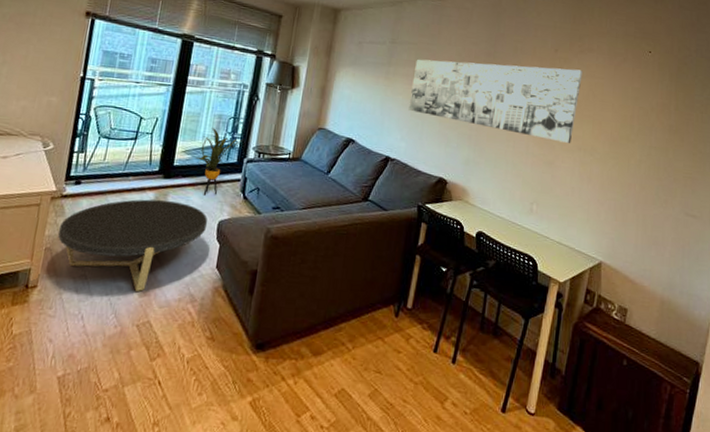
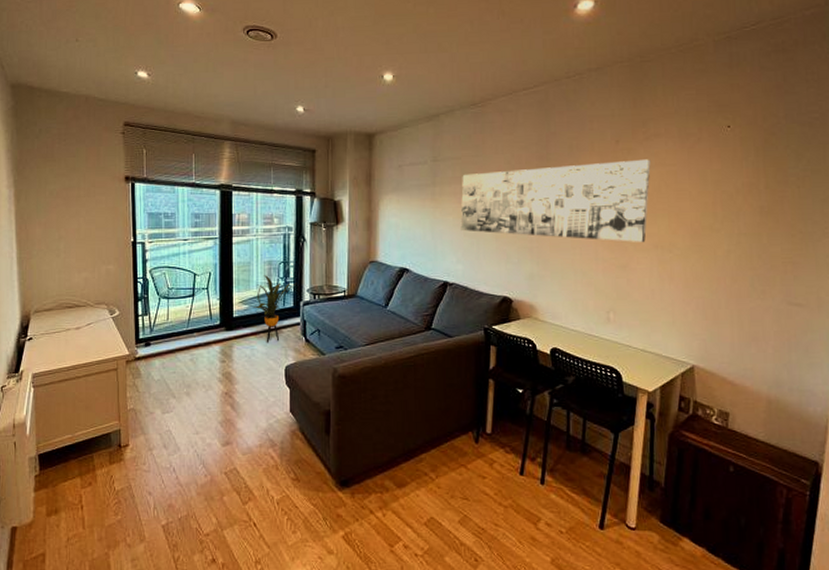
coffee table: present [58,199,208,291] -> none [138,351,275,441]

